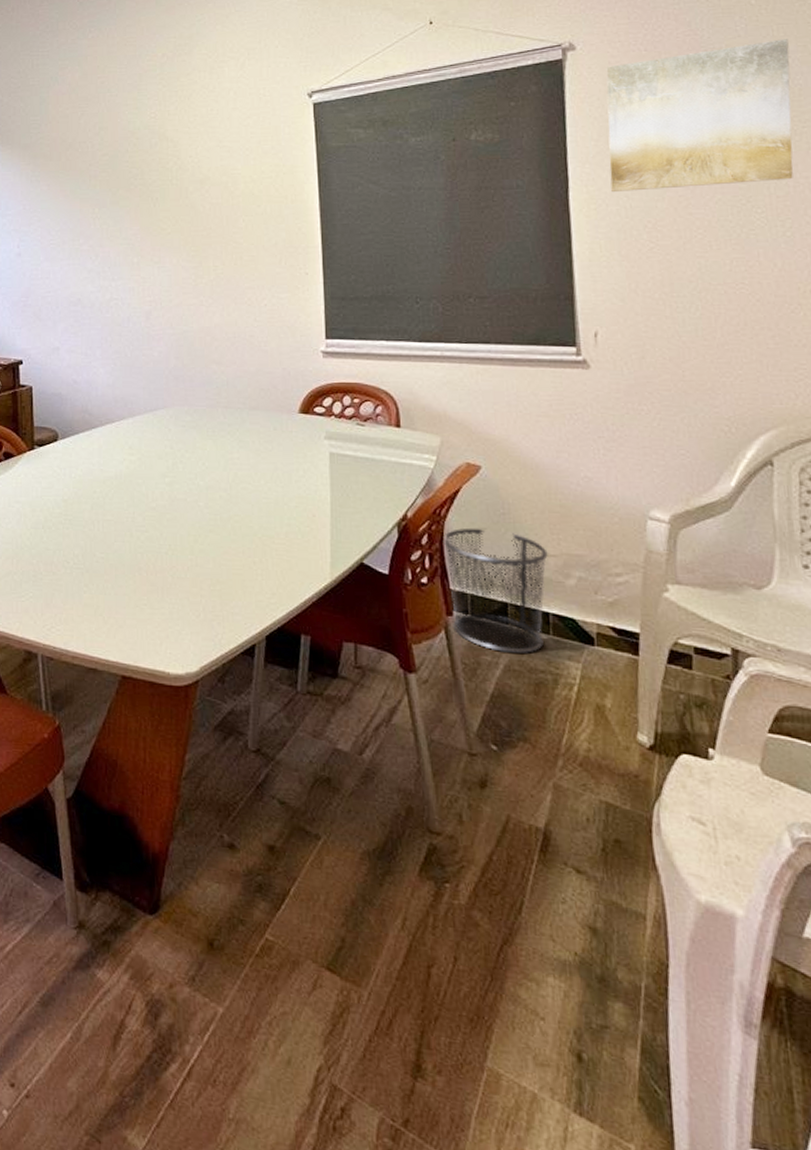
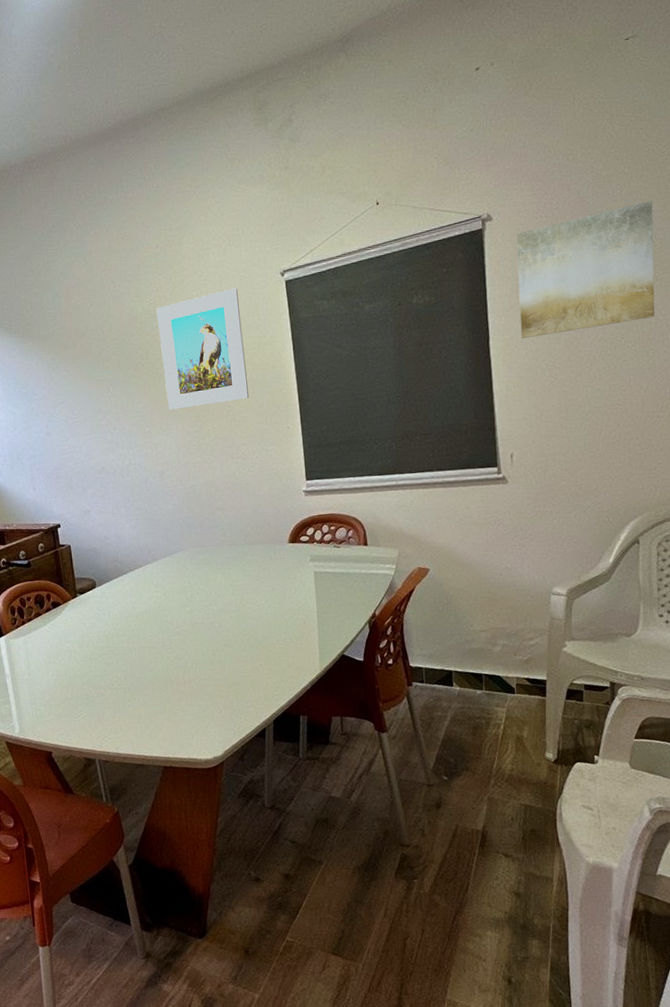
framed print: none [157,107,261,240] -> present [156,288,250,410]
waste bin: present [442,527,548,654] -> none [402,616,480,708]

